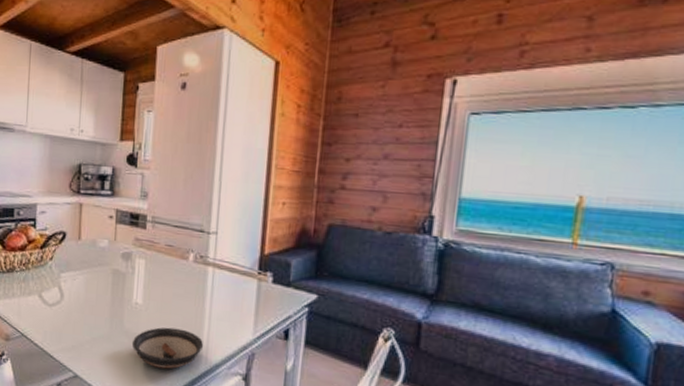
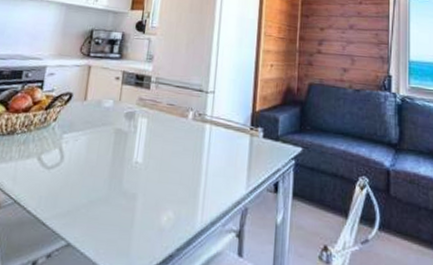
saucer: present [131,327,203,369] -> none [129,185,199,230]

